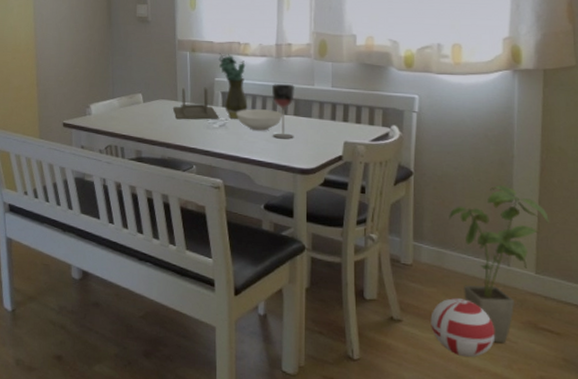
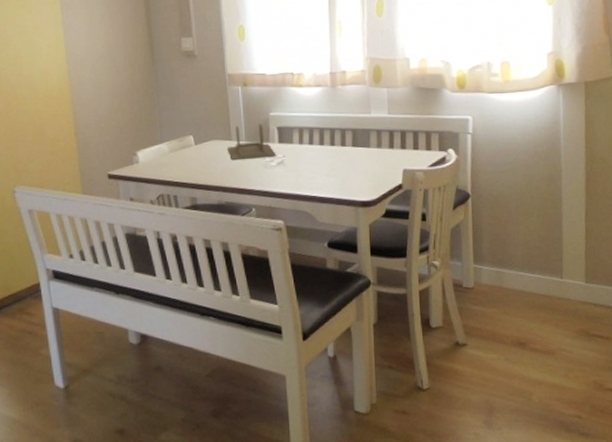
vase: present [218,53,248,120] -> none [272,85,305,156]
bowl: present [237,109,282,131] -> none [294,142,340,166]
wineglass: present [271,83,296,139] -> none [328,113,354,172]
ball: present [430,297,496,358] -> none [493,315,553,373]
house plant: present [449,185,549,343] -> none [505,200,596,355]

